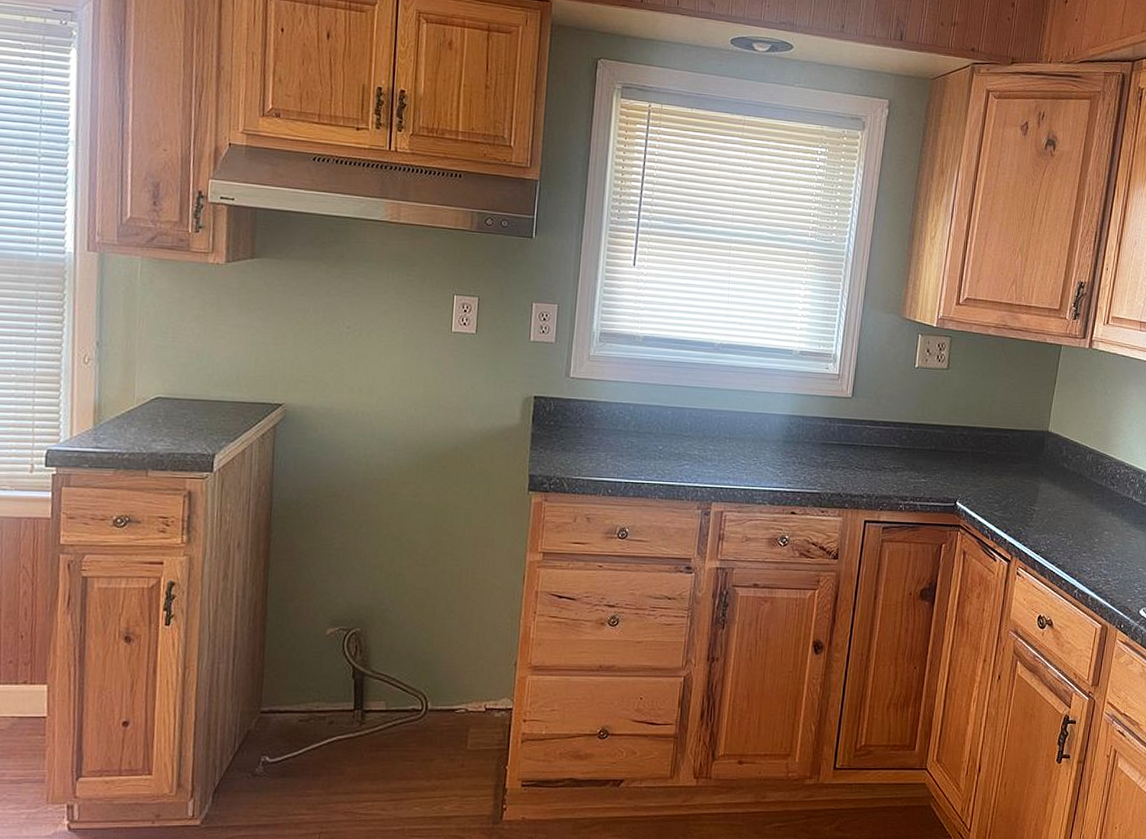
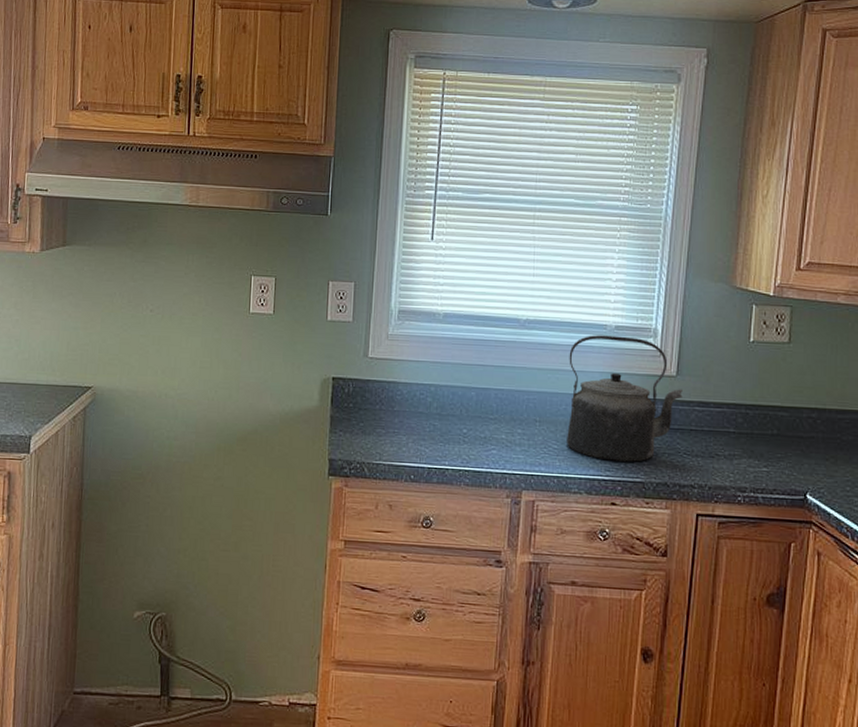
kettle: none [753,359,857,475] -> present [567,335,683,462]

